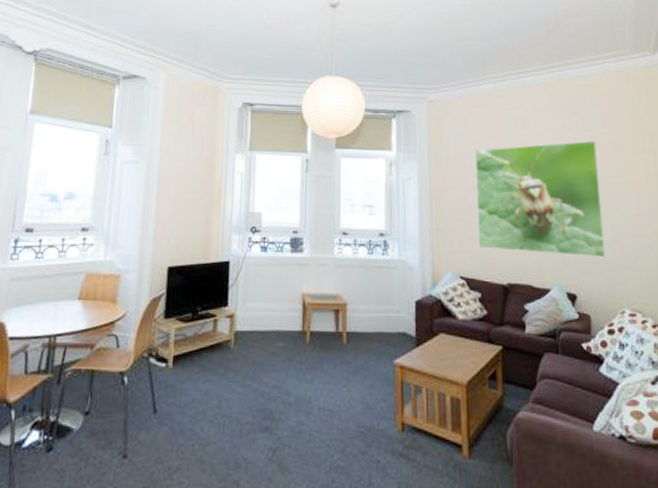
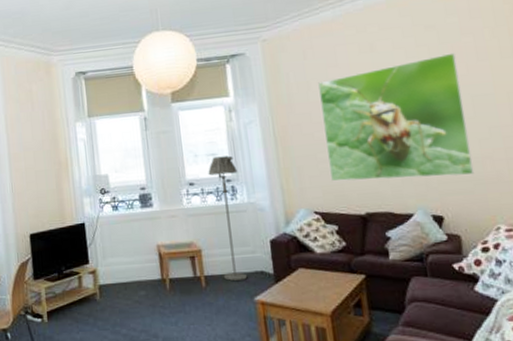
floor lamp: none [363,209,392,341] -> present [208,155,248,282]

